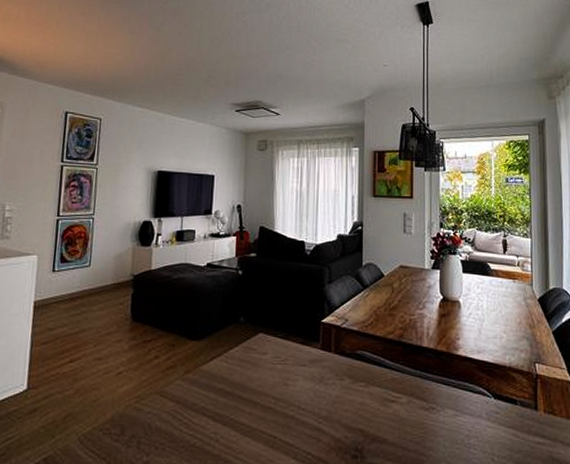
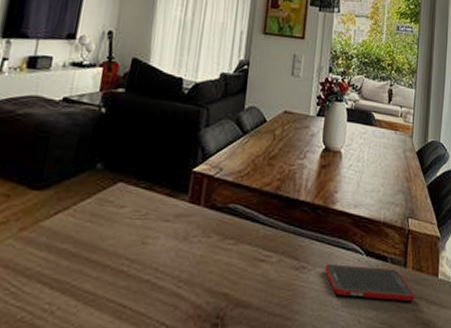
cell phone: none [454,406,550,442] -> present [325,264,415,301]

